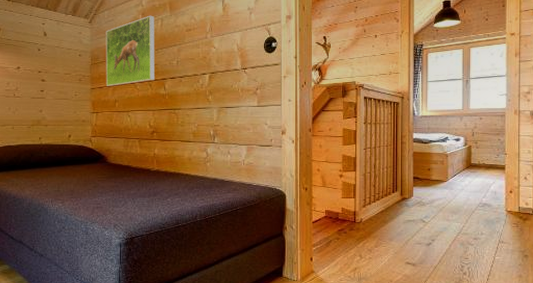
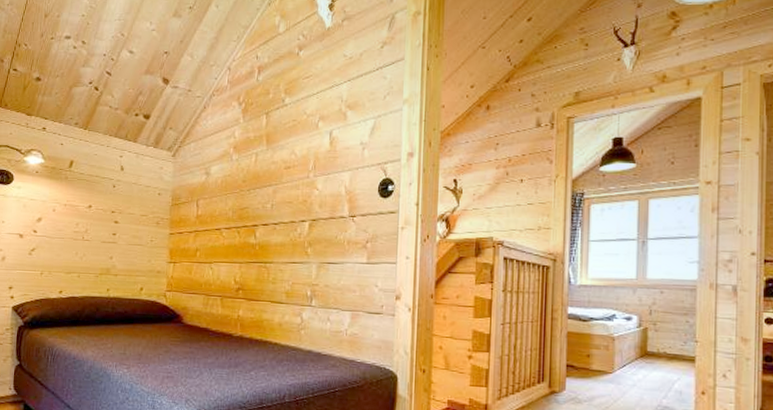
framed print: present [105,15,155,86] -> none [188,149,248,232]

